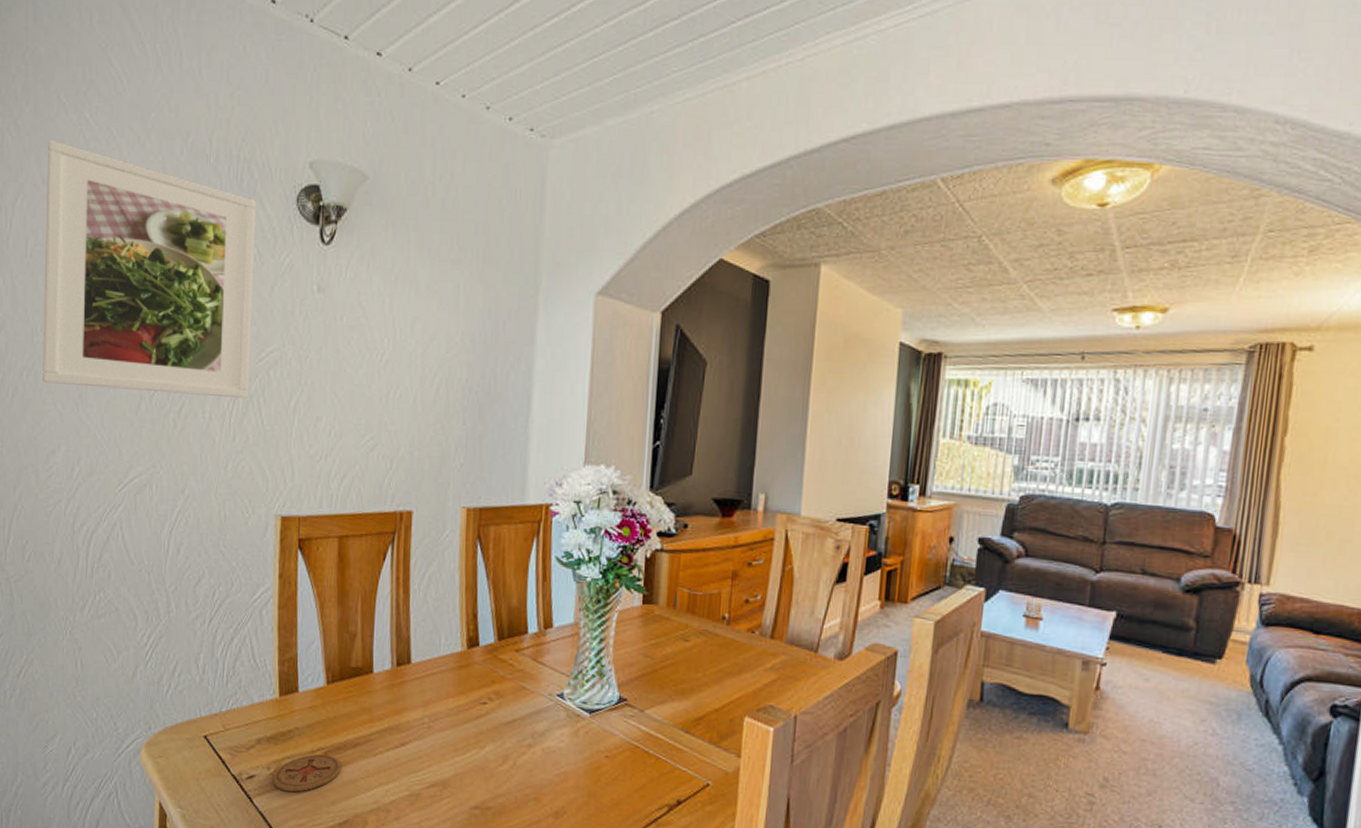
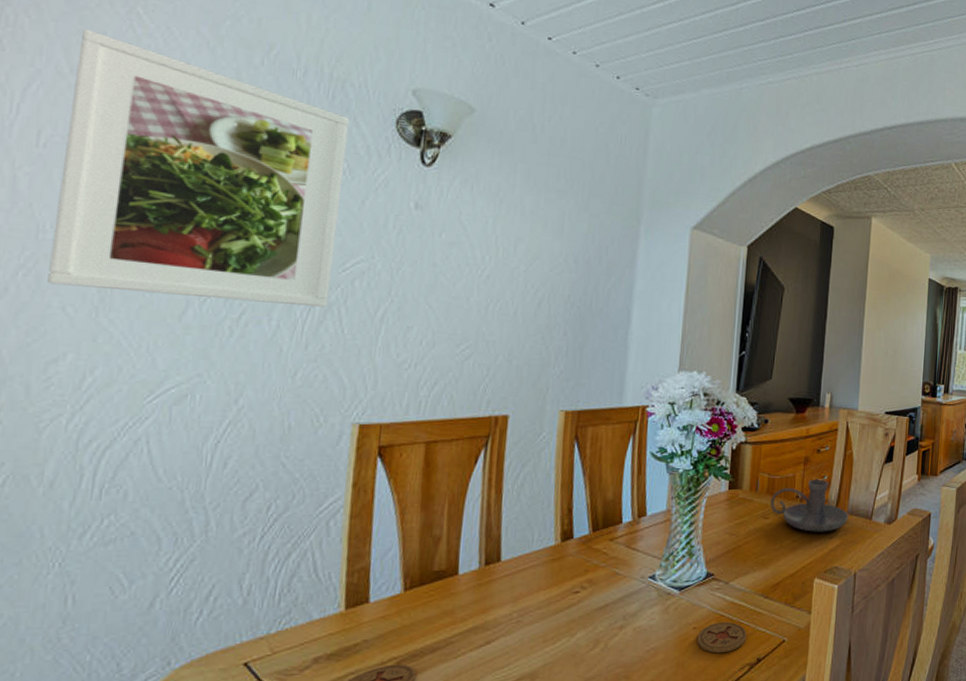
coaster: none [609,753,666,789] -> present [697,621,747,654]
candle holder: none [691,598,787,663] -> present [770,479,848,532]

